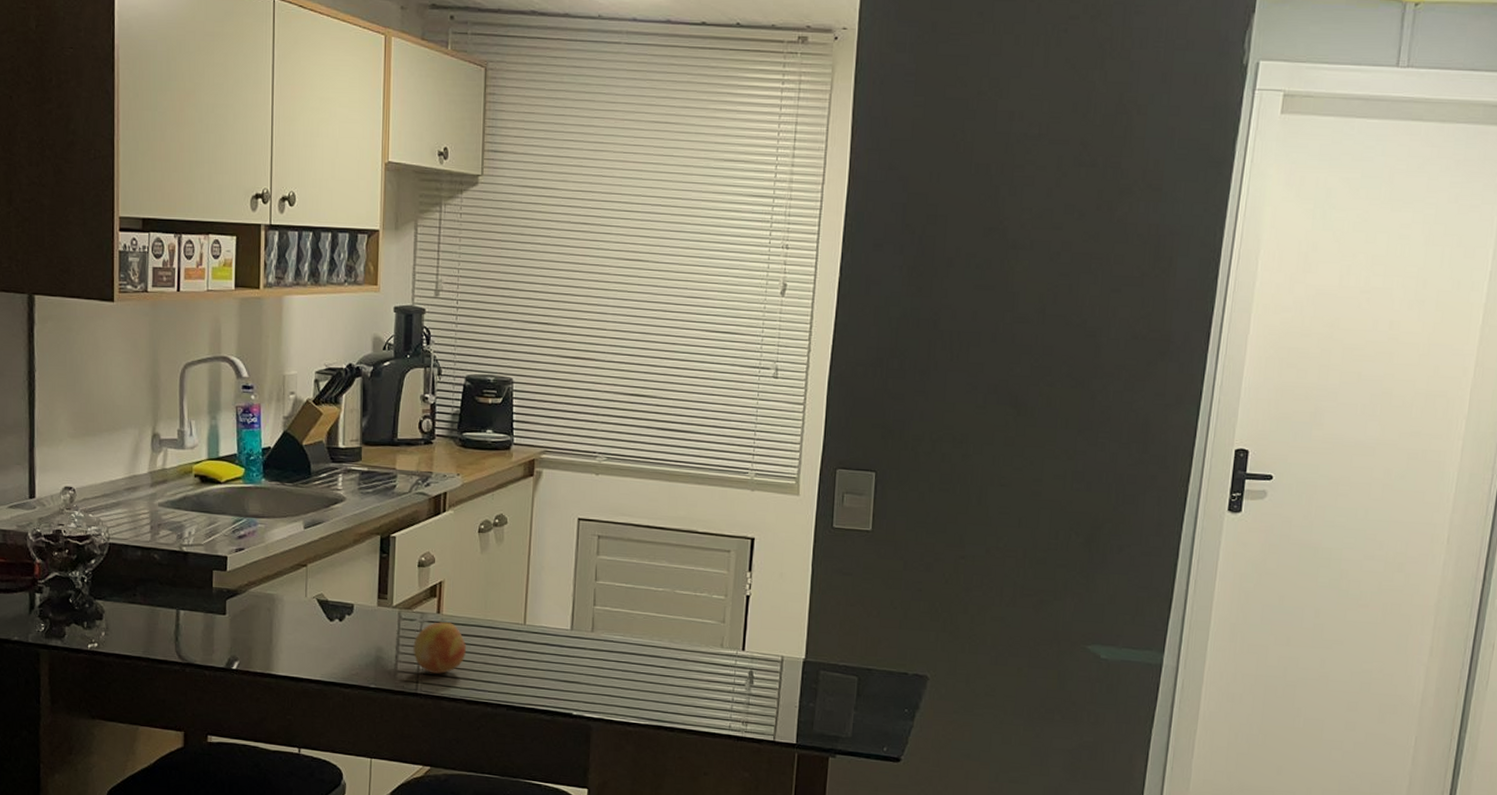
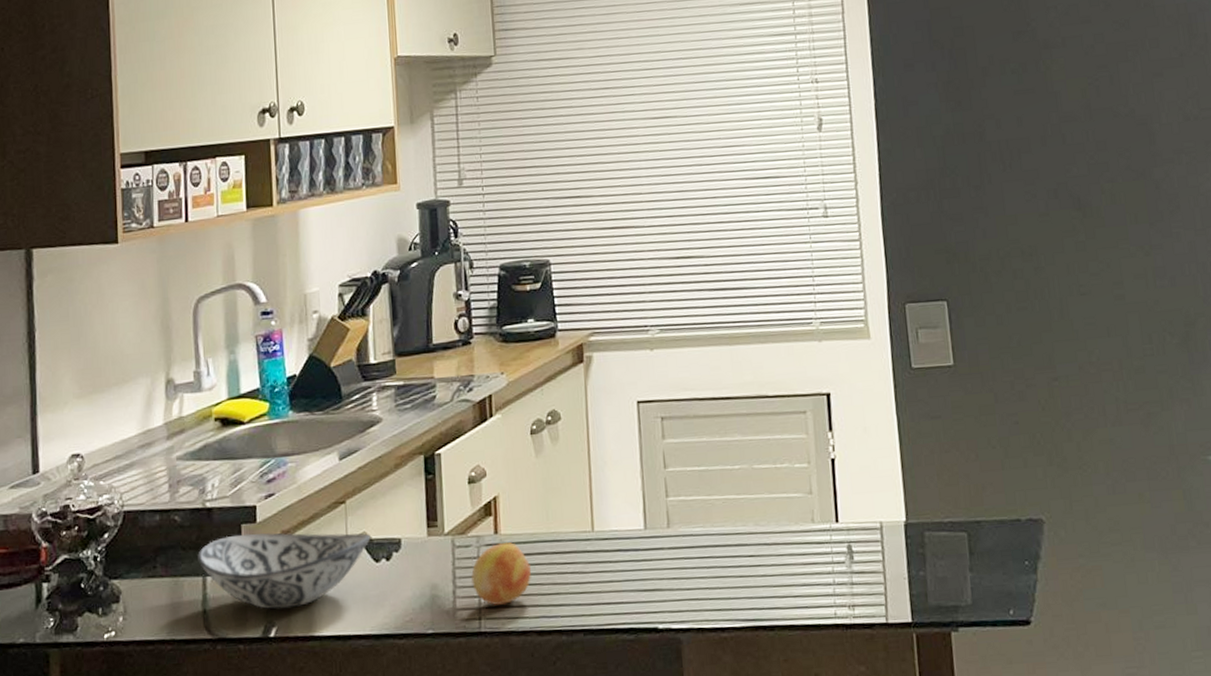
decorative bowl: none [173,578,327,648] -> present [197,533,371,609]

